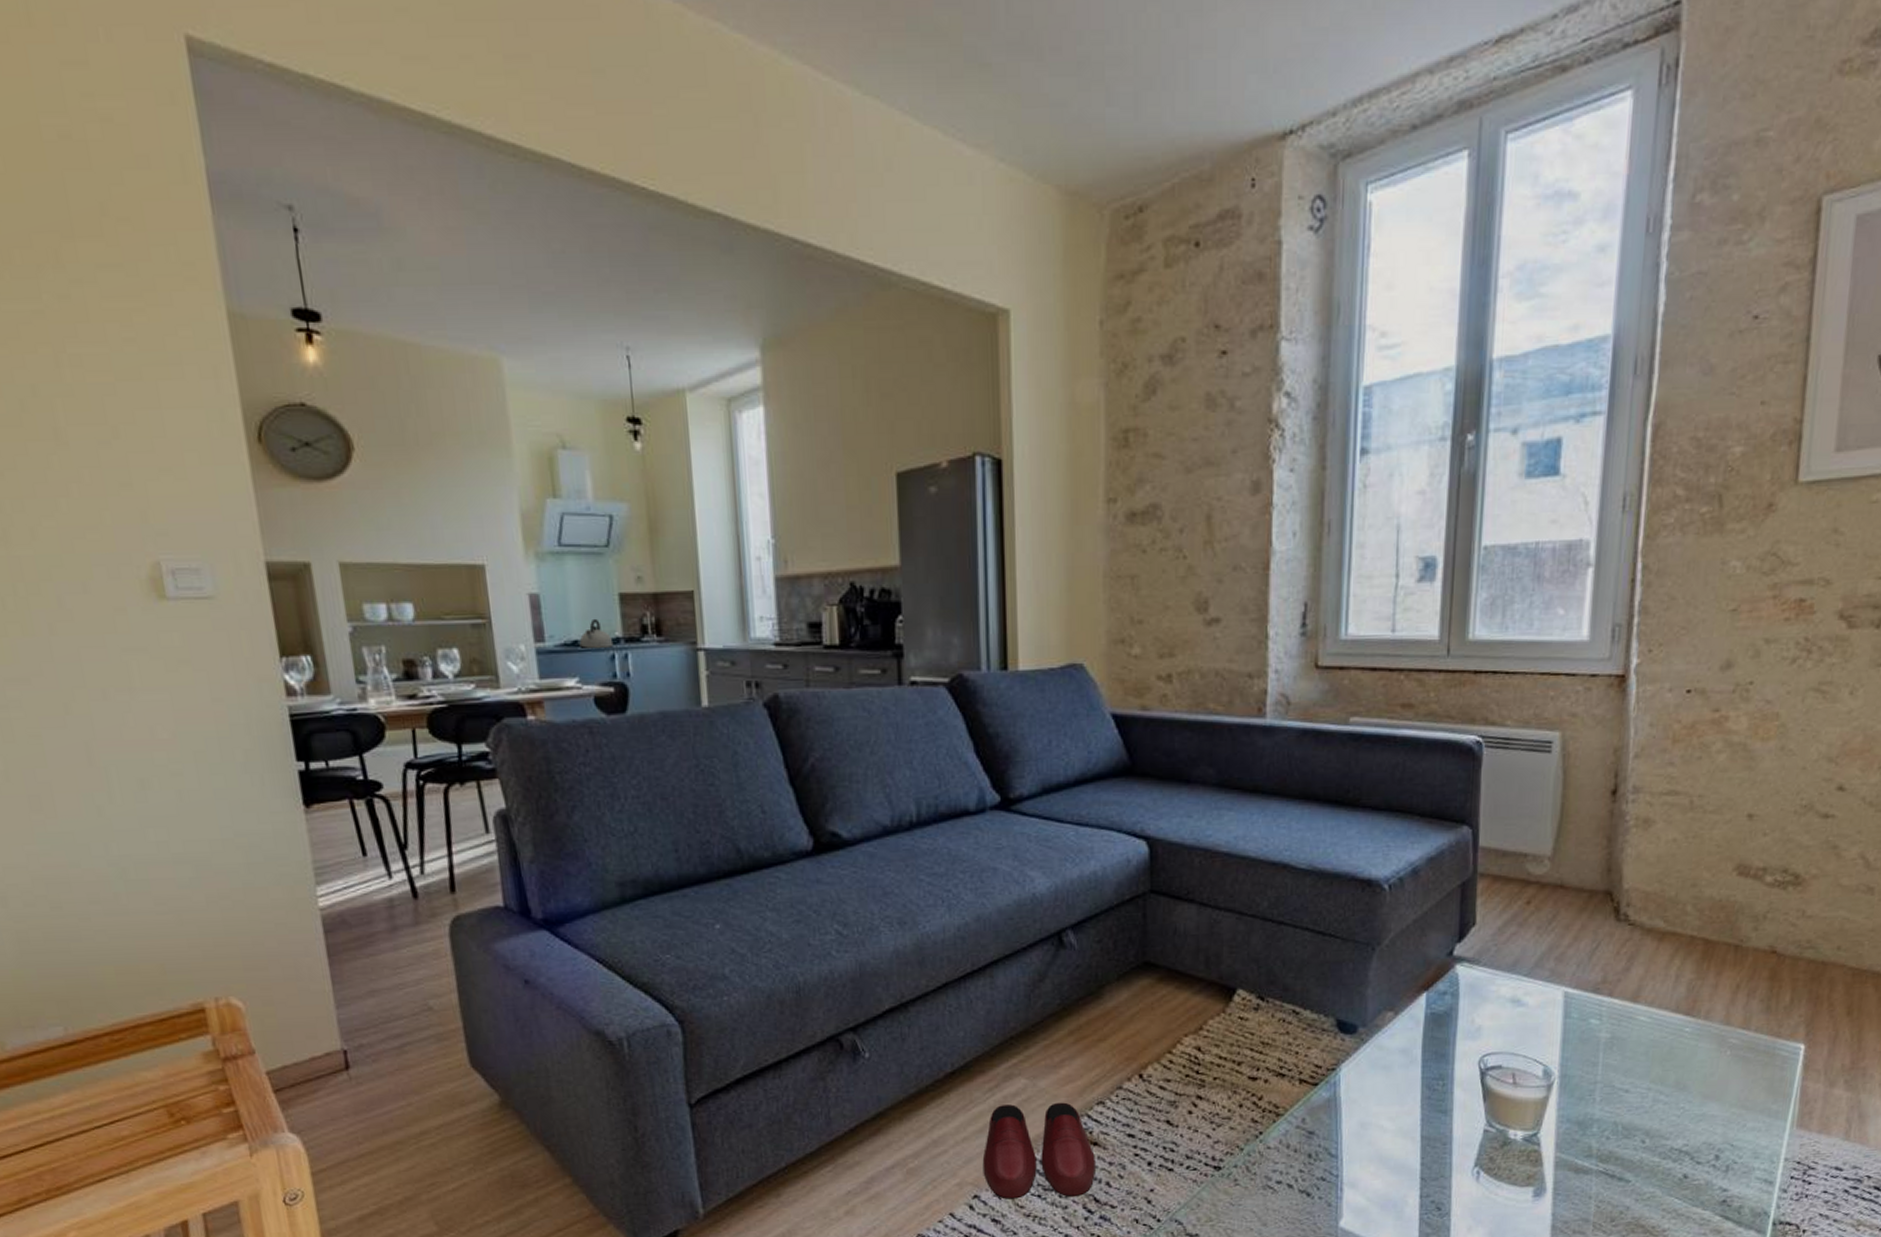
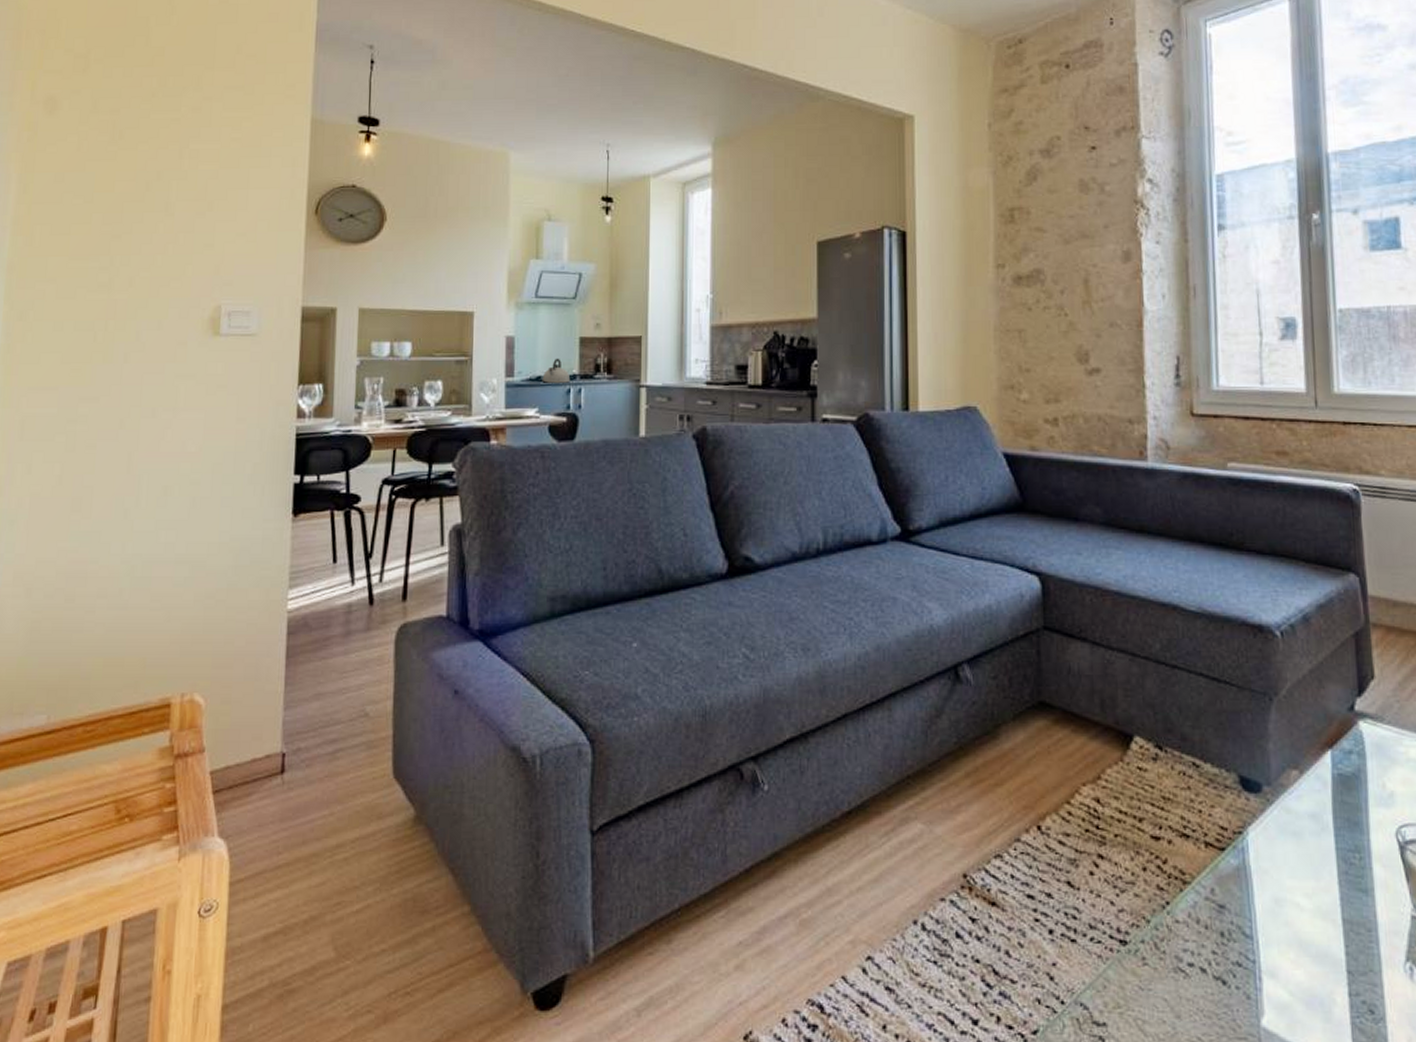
slippers: present [982,1102,1095,1199] -> none [877,852,994,967]

